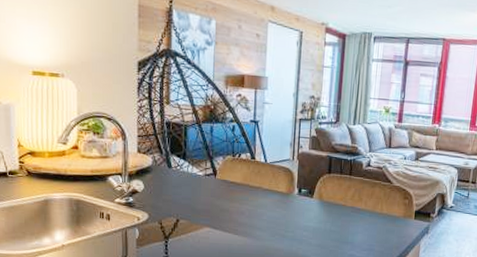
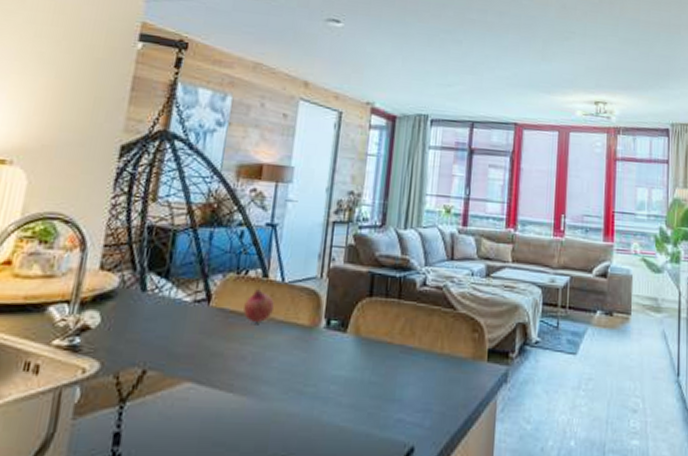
fruit: none [240,167,261,191] -> present [243,289,274,324]

